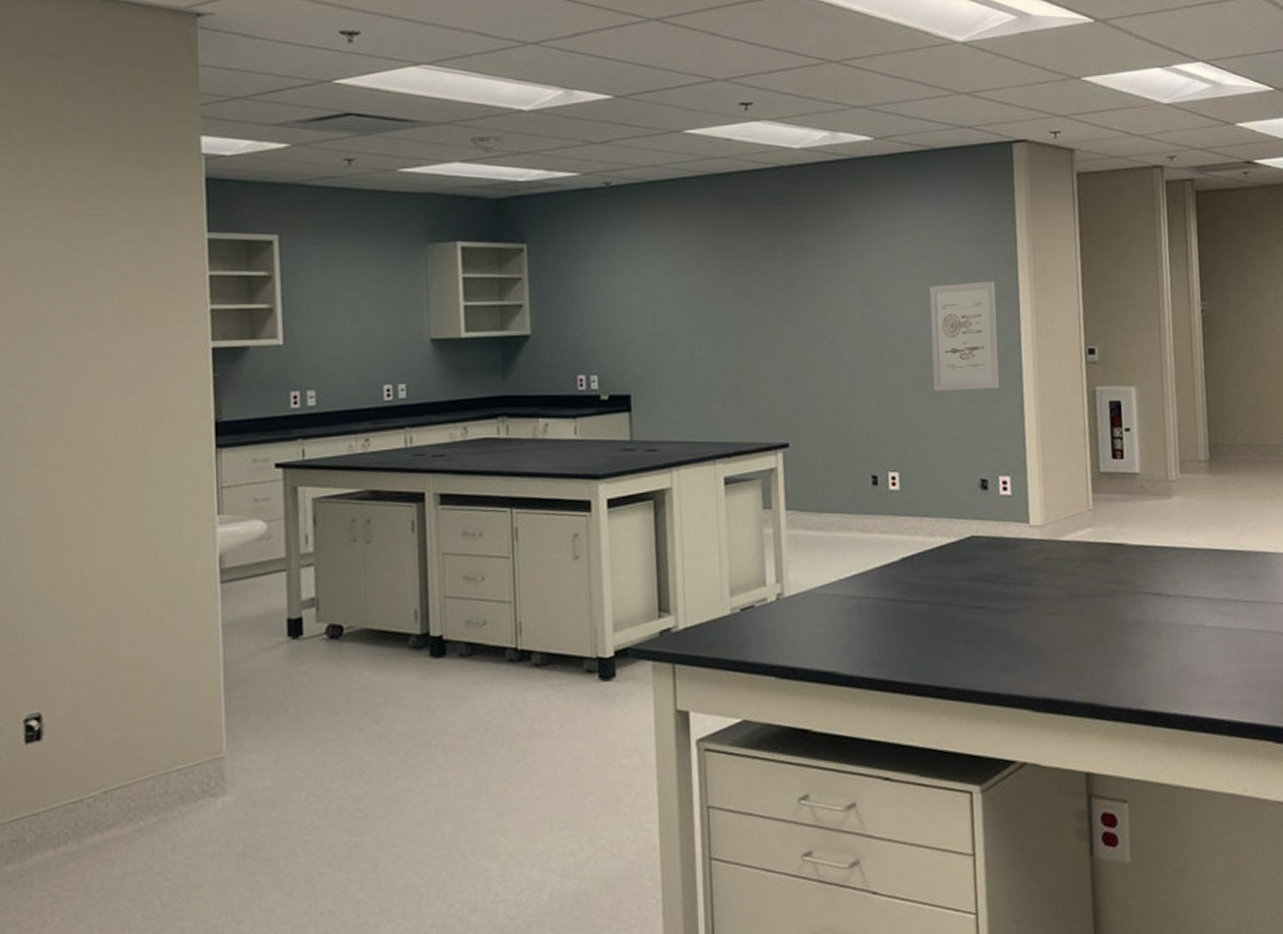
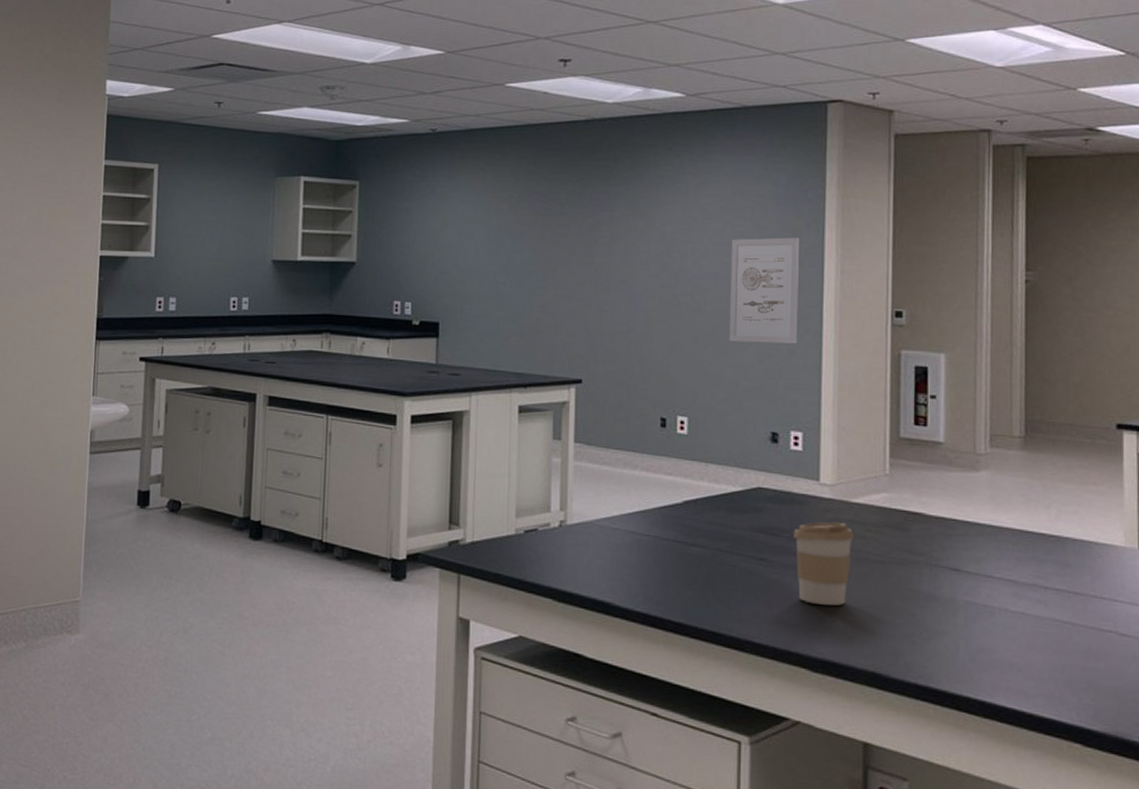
coffee cup: none [1008,562,1065,645] -> present [794,521,854,606]

